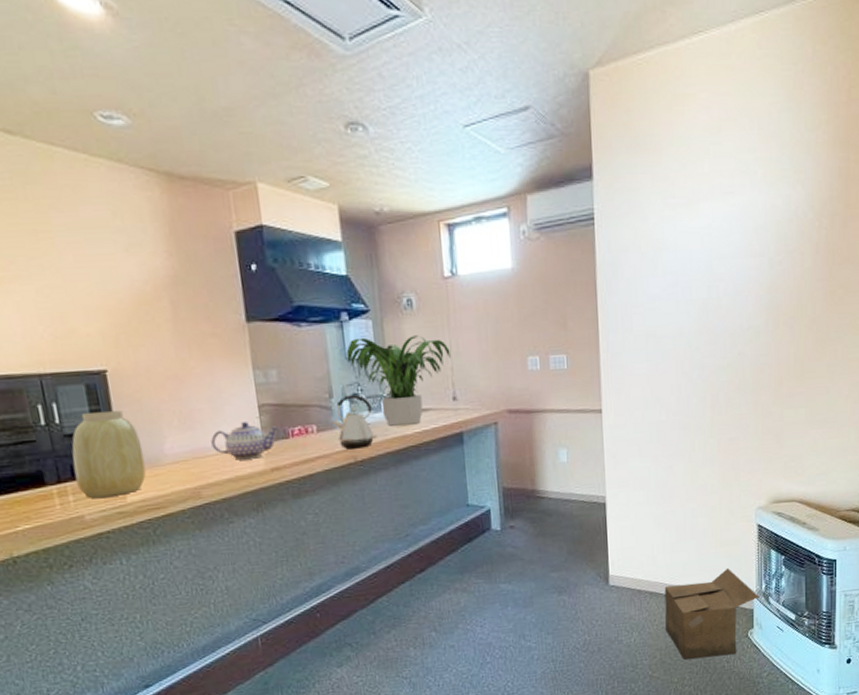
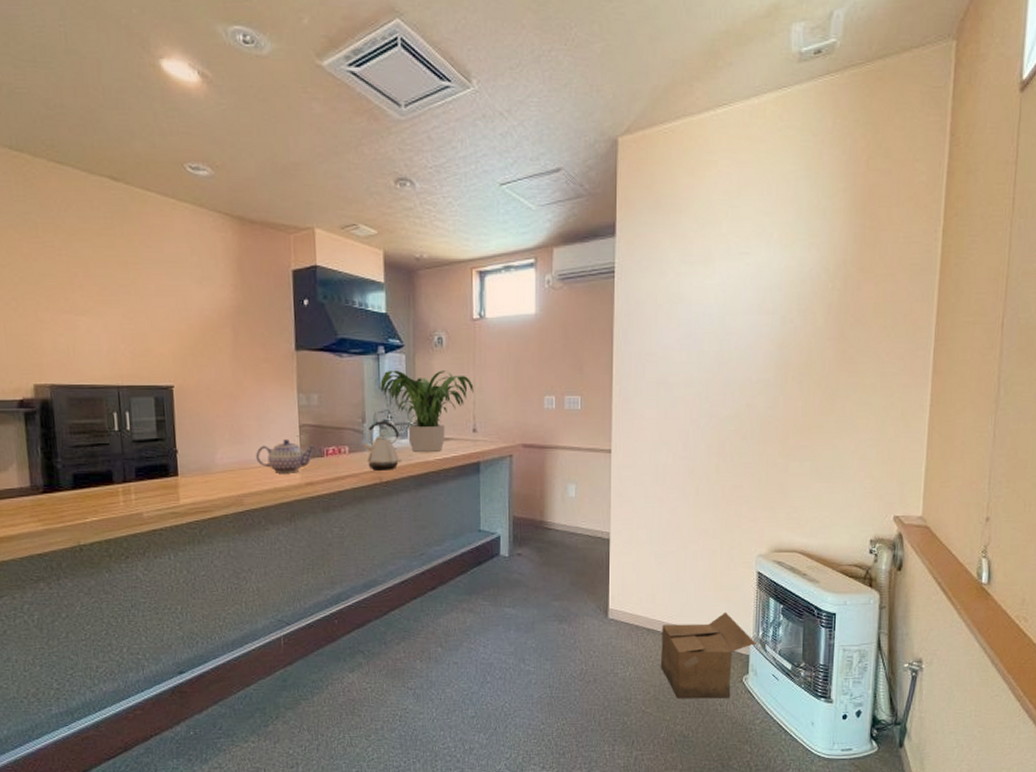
vase: present [71,410,147,499] -> none [137,421,199,499]

